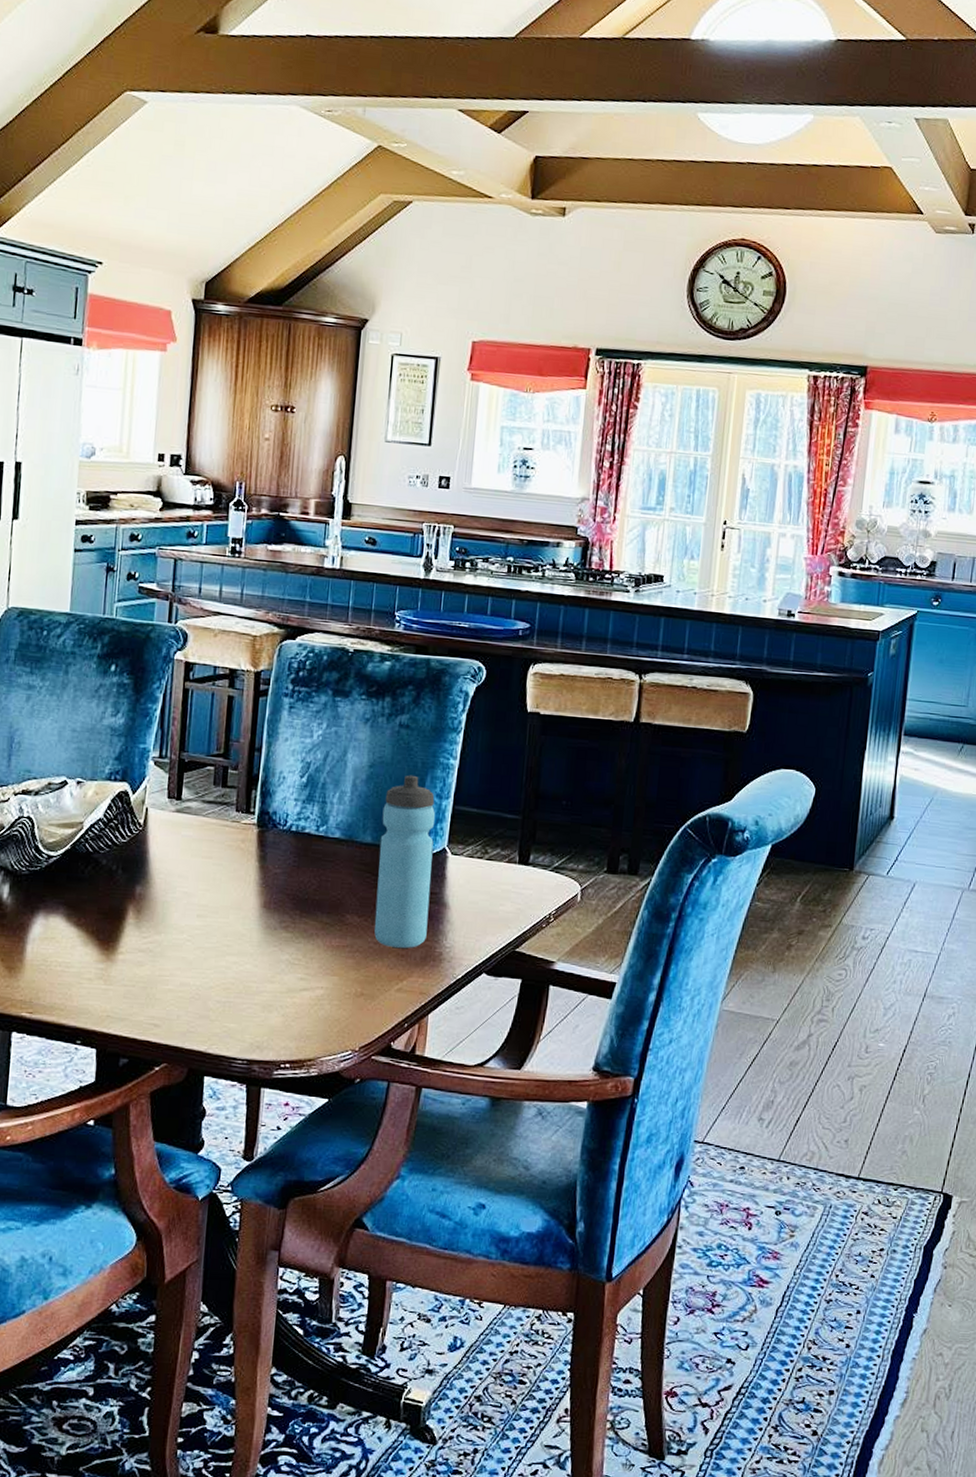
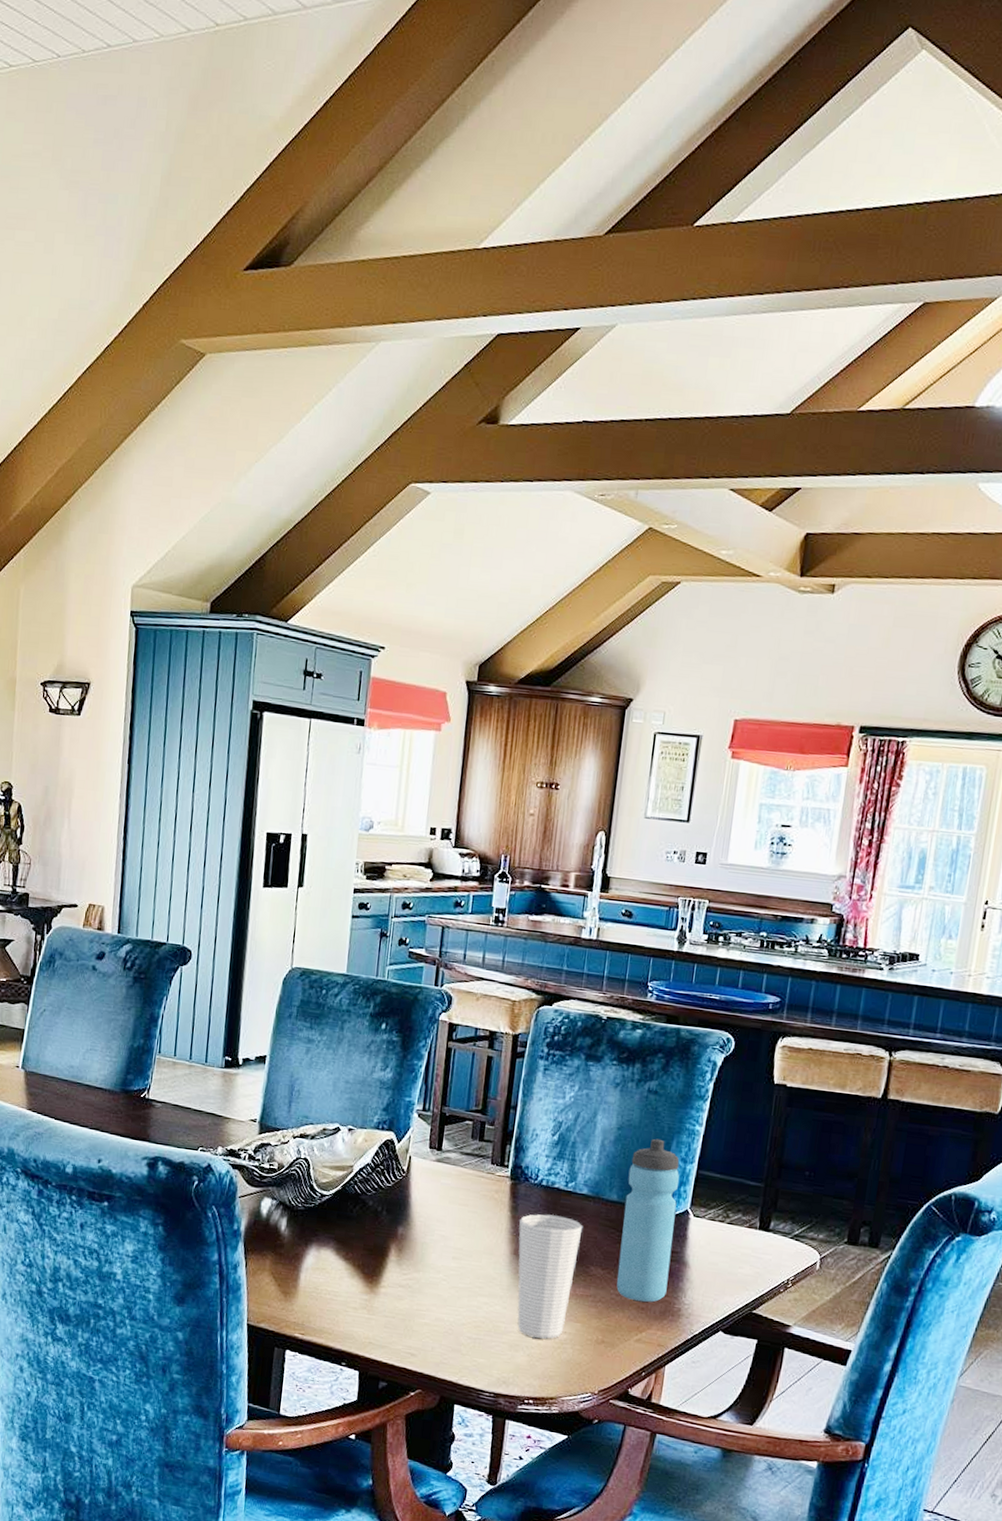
cup: none [267,861,337,997] -> present [517,1214,583,1339]

